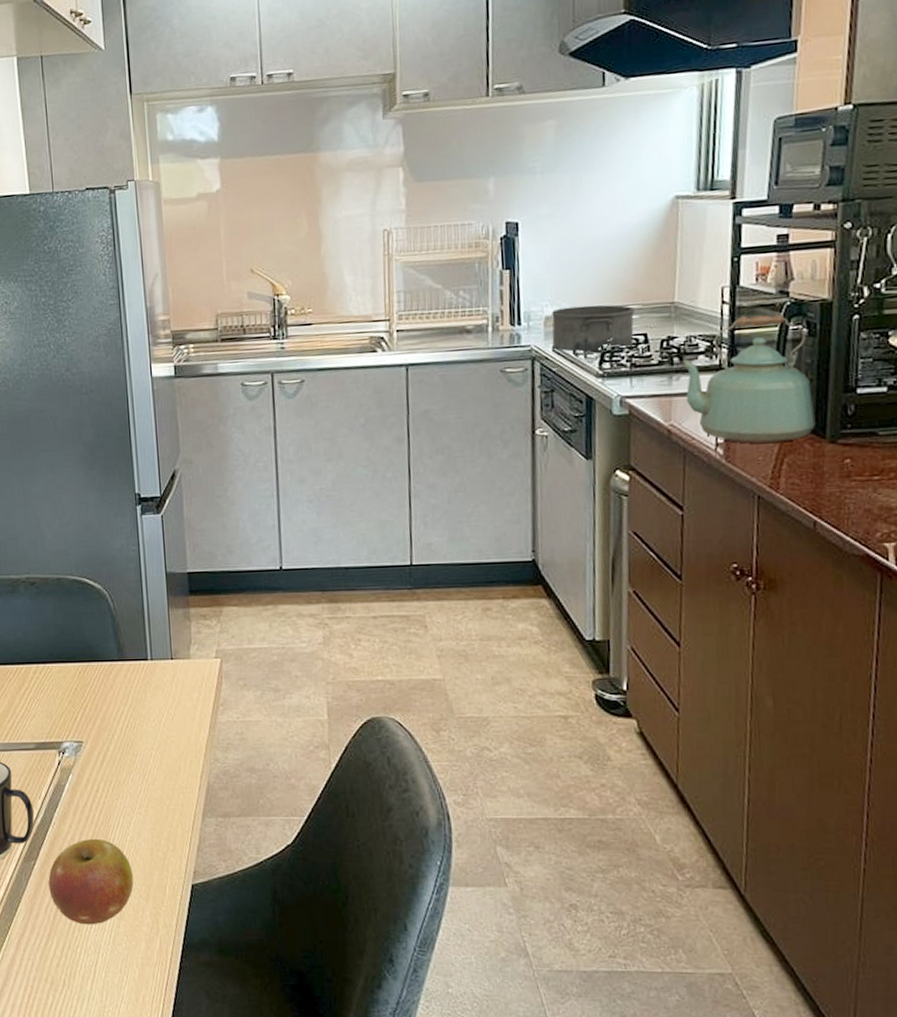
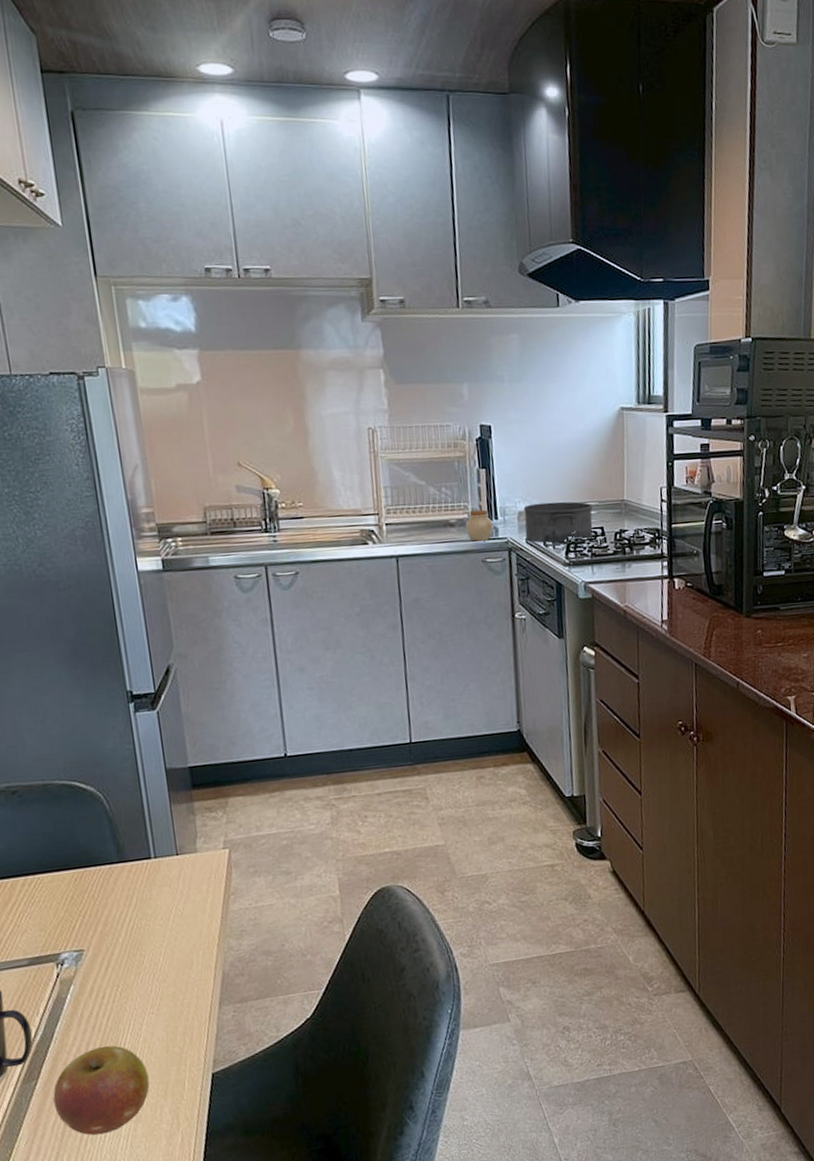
jar: none [483,314,516,350] -> present [465,509,494,542]
kettle: present [680,314,816,444] -> none [631,511,735,620]

